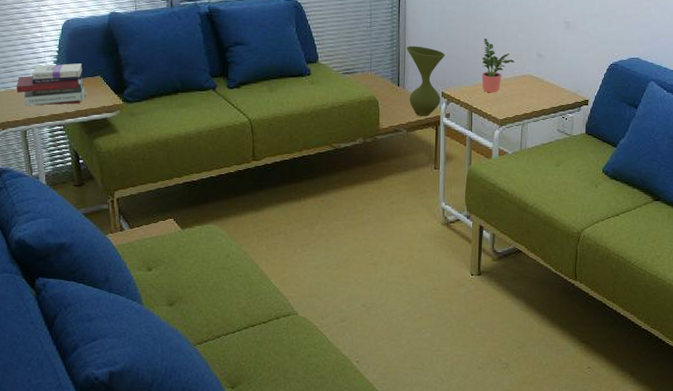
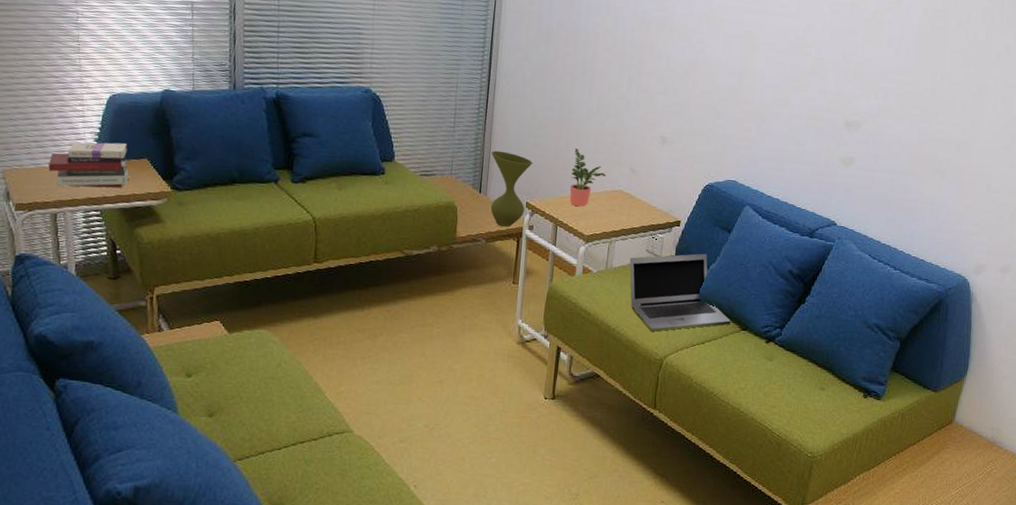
laptop: none [542,129,644,206] -> present [629,253,732,332]

